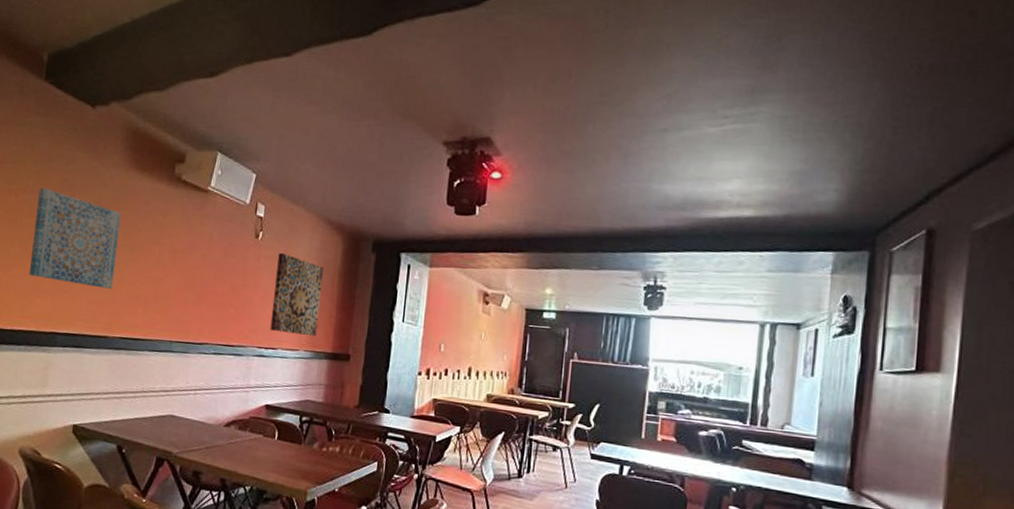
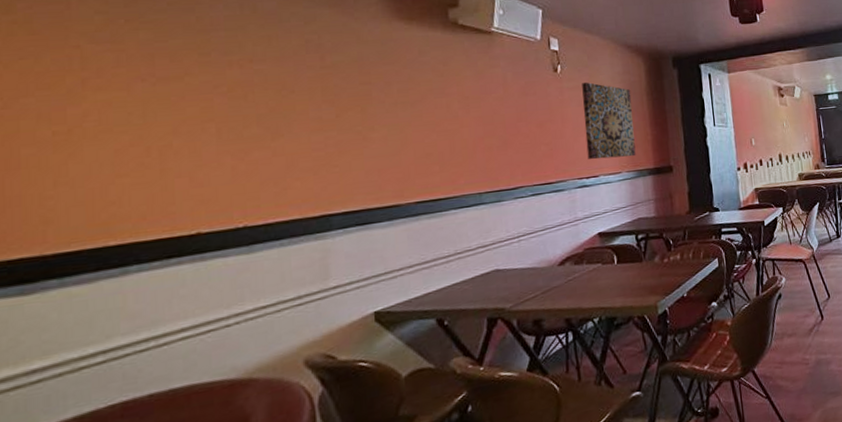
wall art: present [29,187,121,289] -> none [273,53,396,157]

